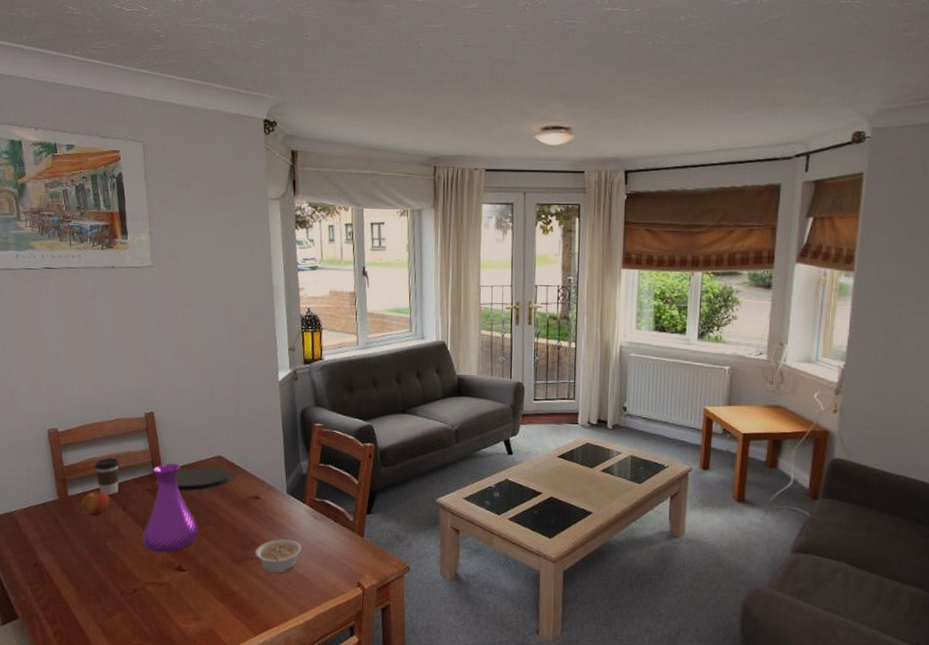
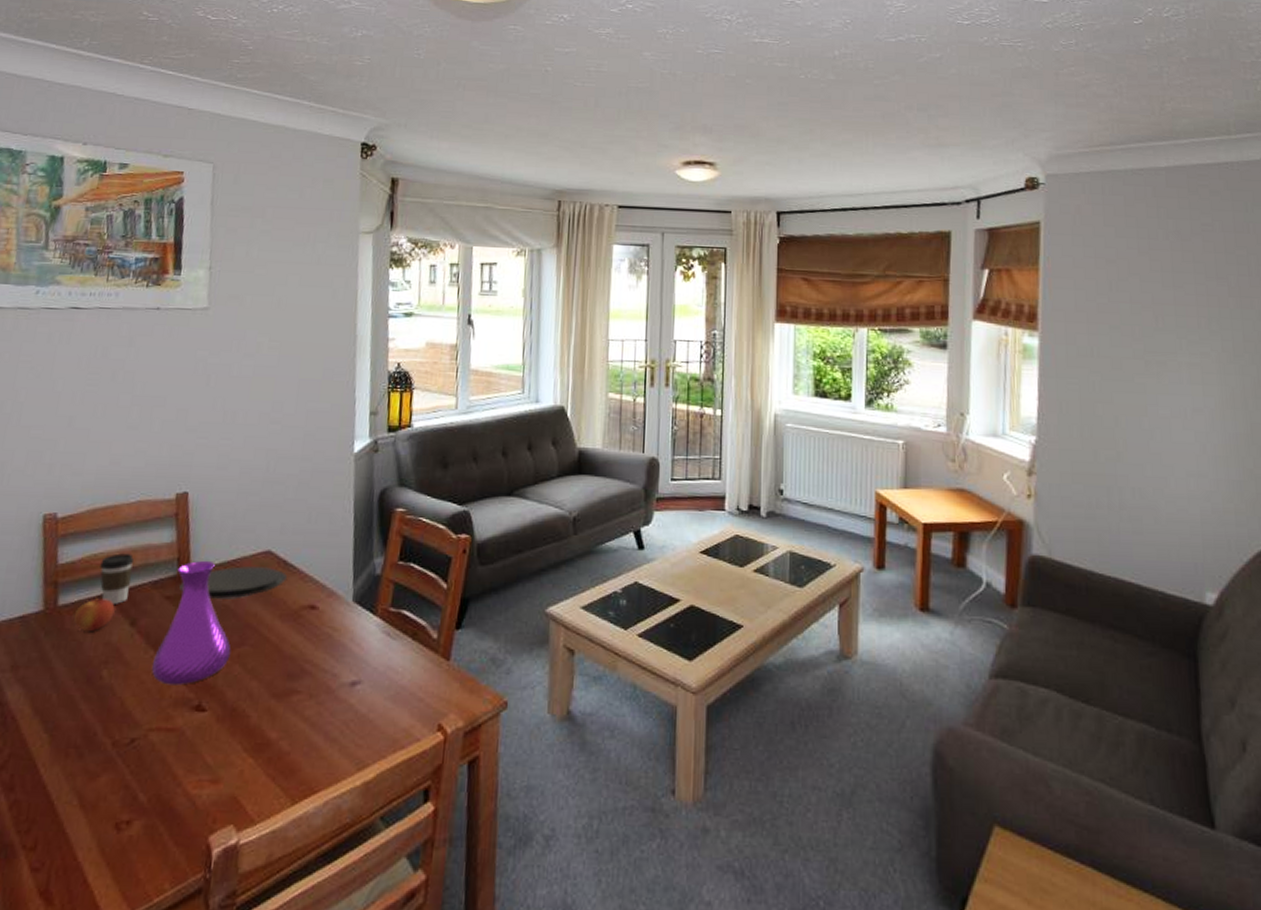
legume: present [255,539,302,574] -> none [303,664,368,714]

